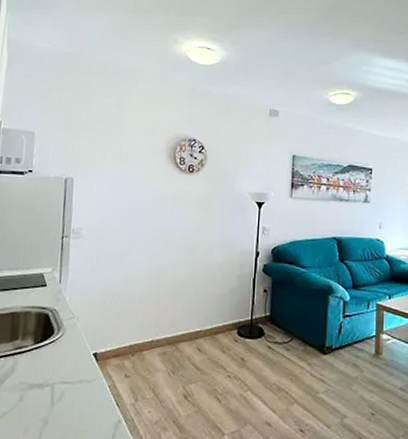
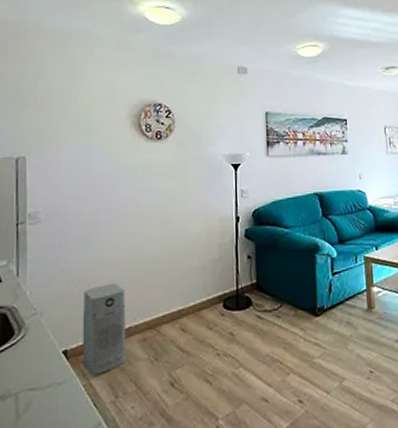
air purifier: none [110,298,151,379] -> present [82,282,126,376]

